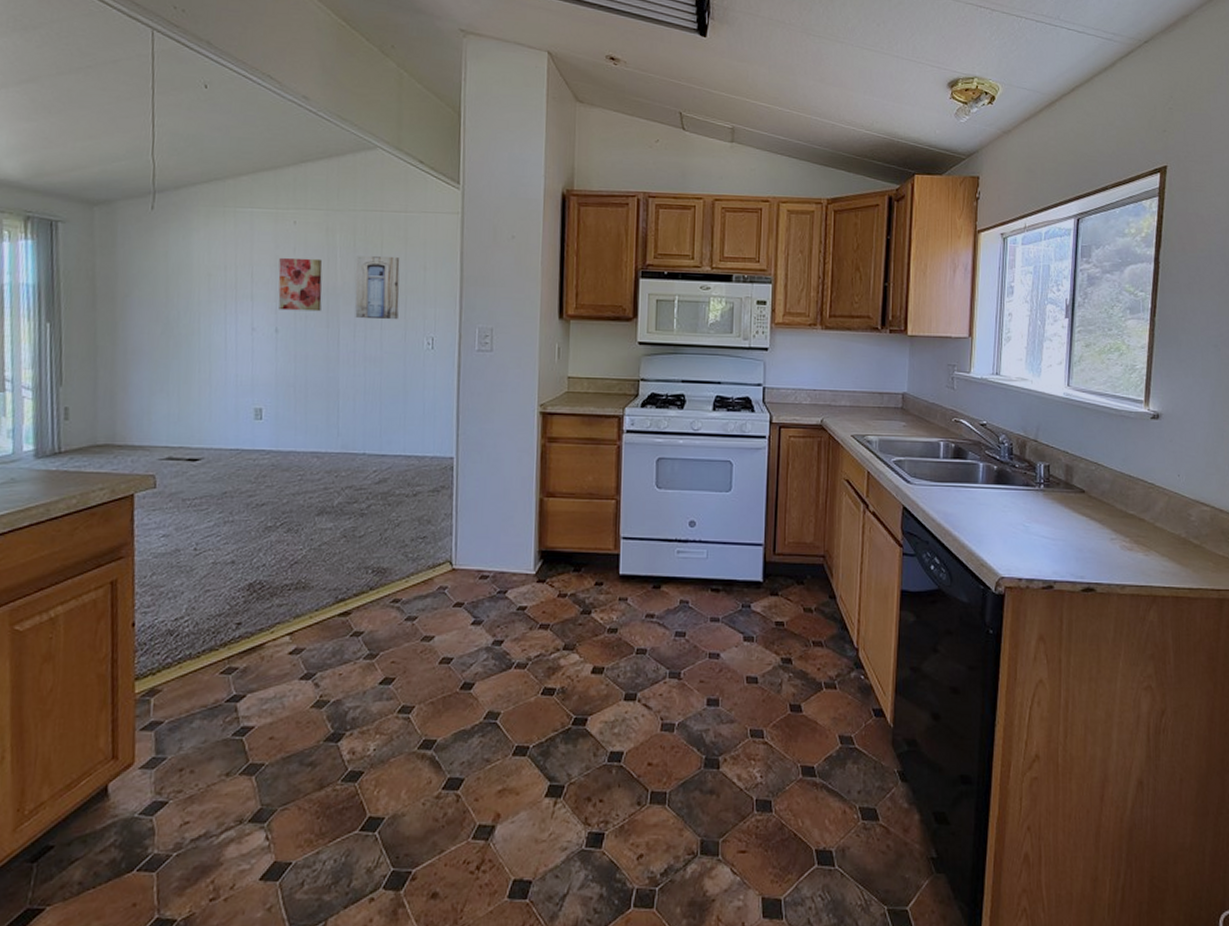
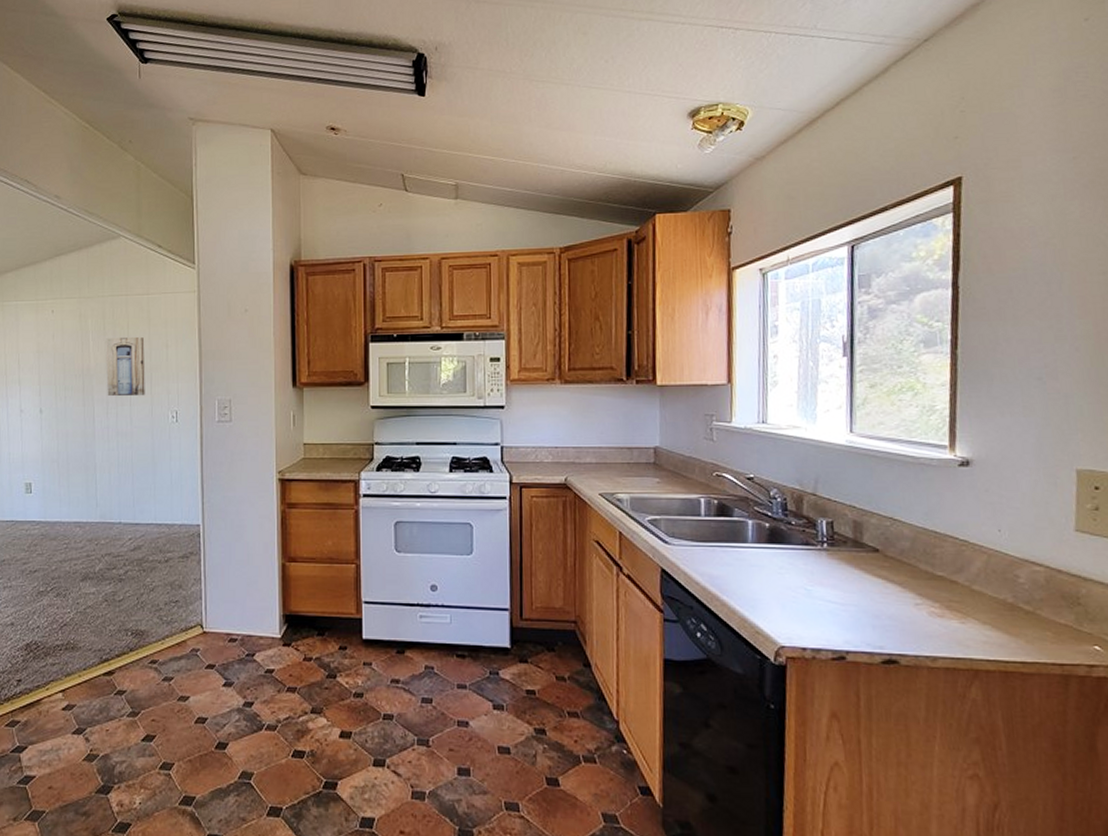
wall art: present [278,257,323,312] -> none [40,343,78,393]

